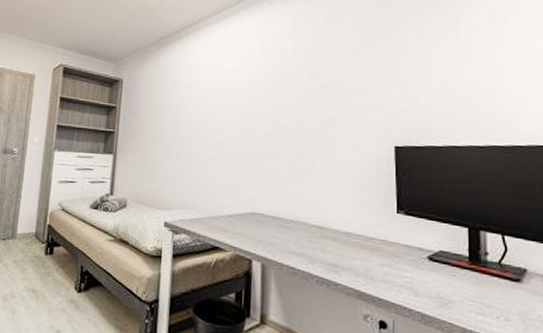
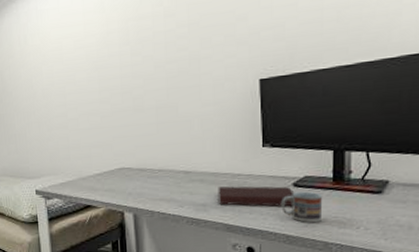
notebook: none [350,248,430,282] -> present [218,186,295,207]
cup: none [416,266,460,304] -> present [281,191,323,223]

